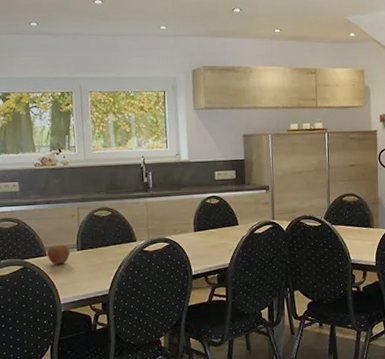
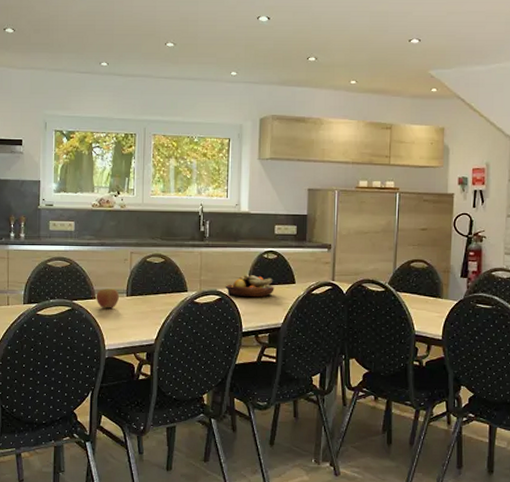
fruit bowl: none [172,220,219,242] -> present [225,274,274,298]

